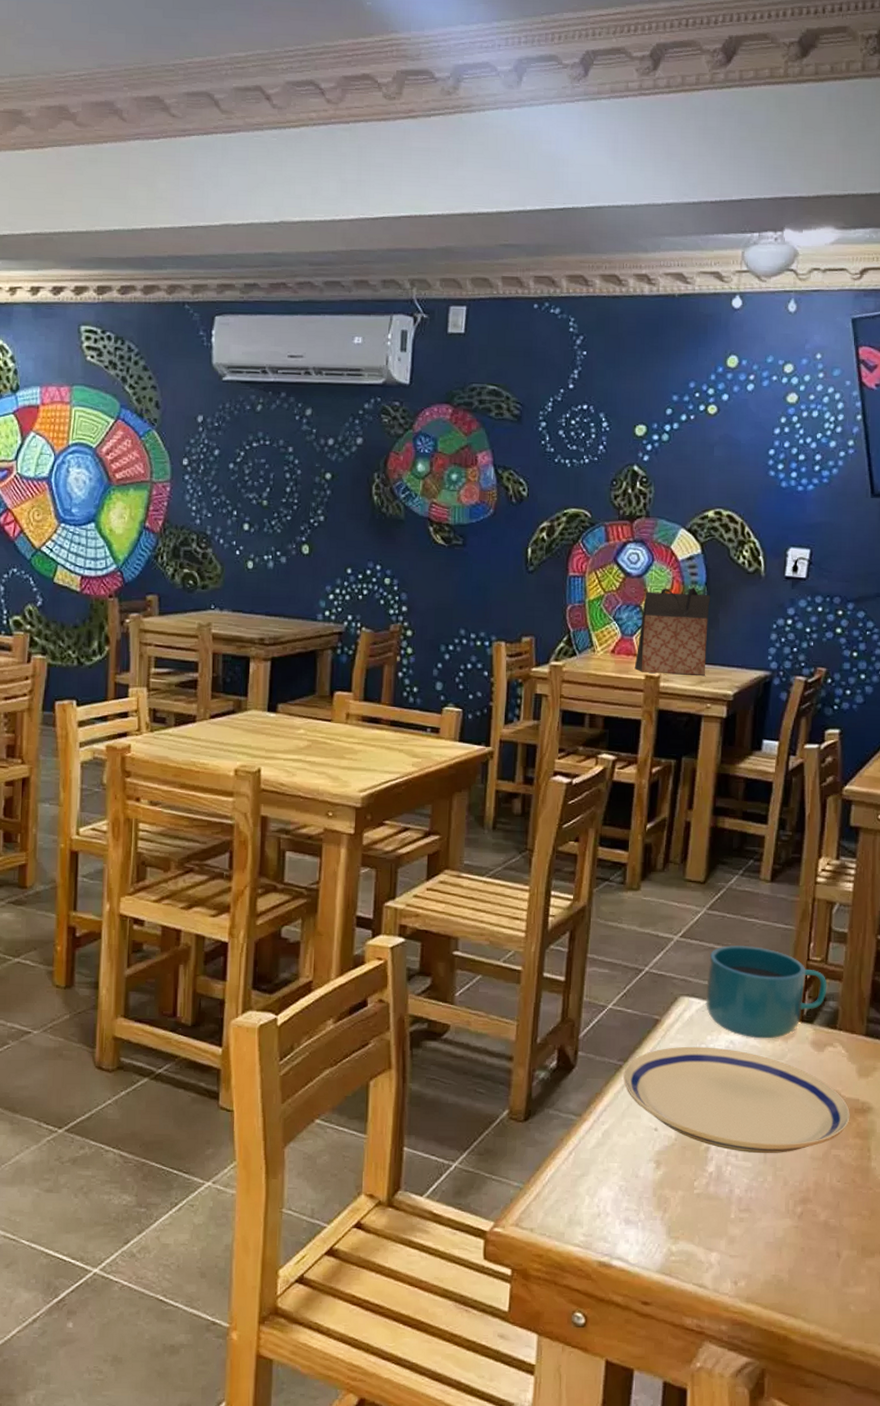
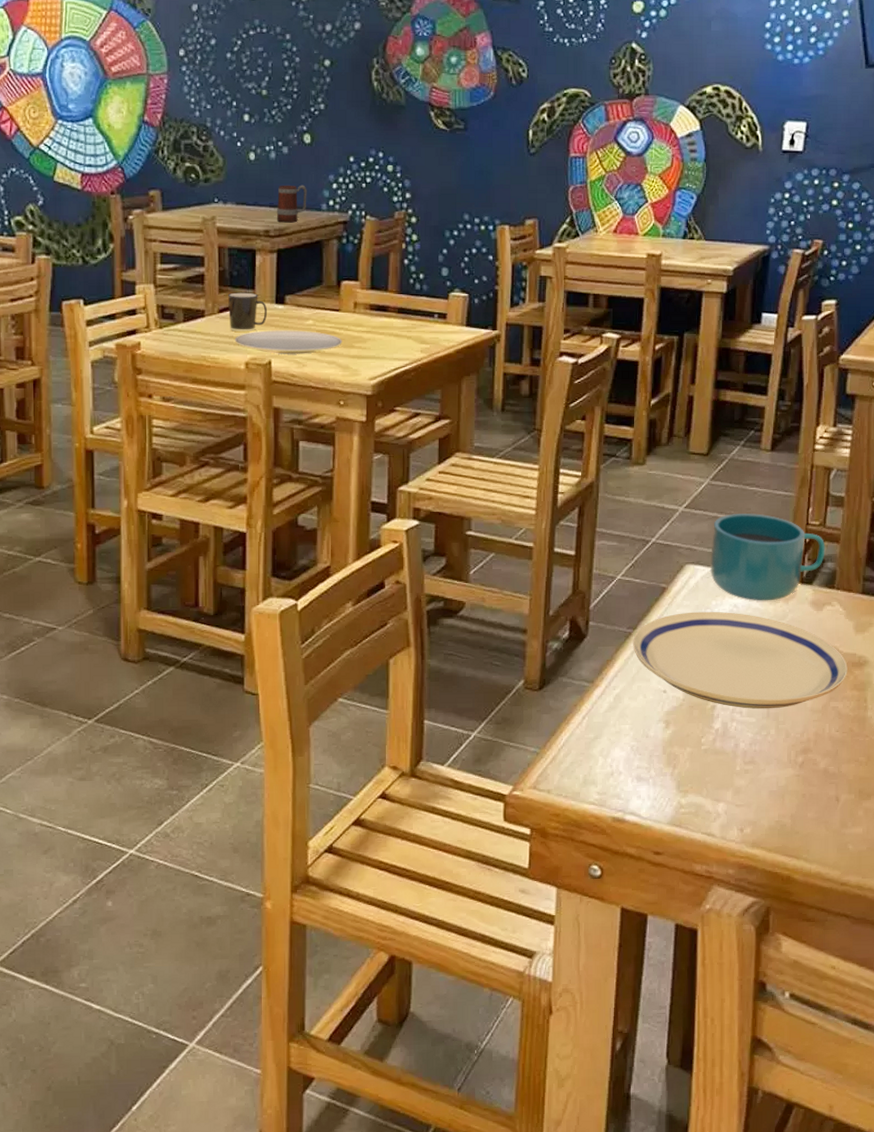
mug: none [219,699,259,740] -> present [227,292,268,333]
plate: none [225,738,333,763] -> present [234,330,342,354]
beer mug: none [272,594,304,632] -> present [276,185,307,223]
bag: present [634,588,711,676] -> none [636,165,710,252]

